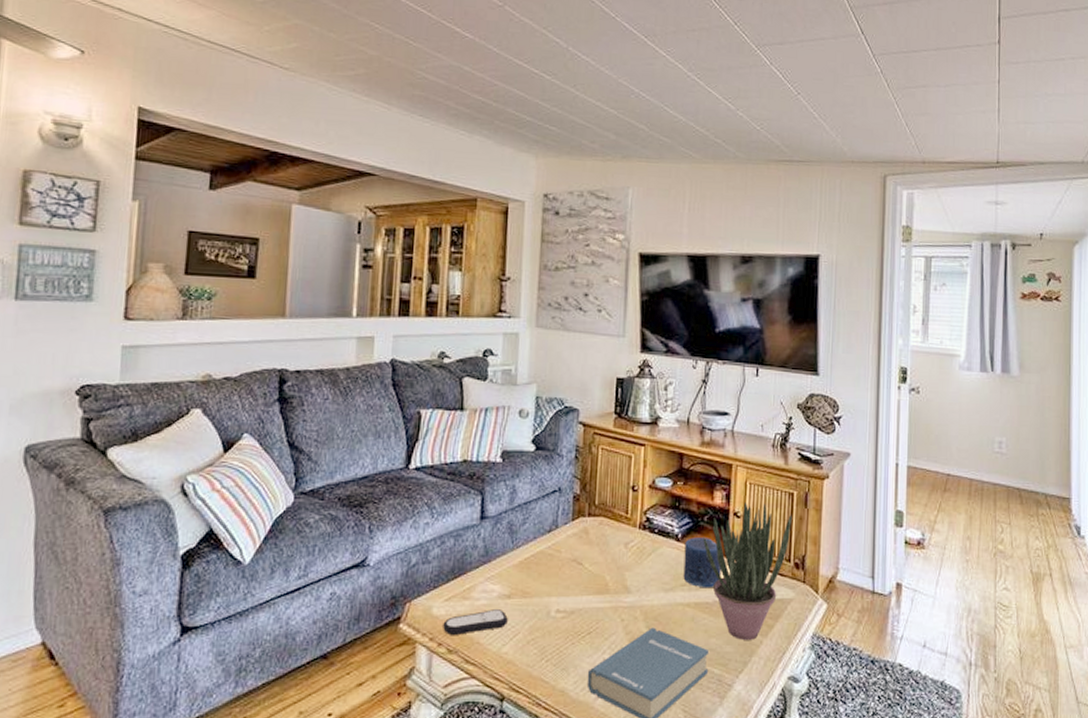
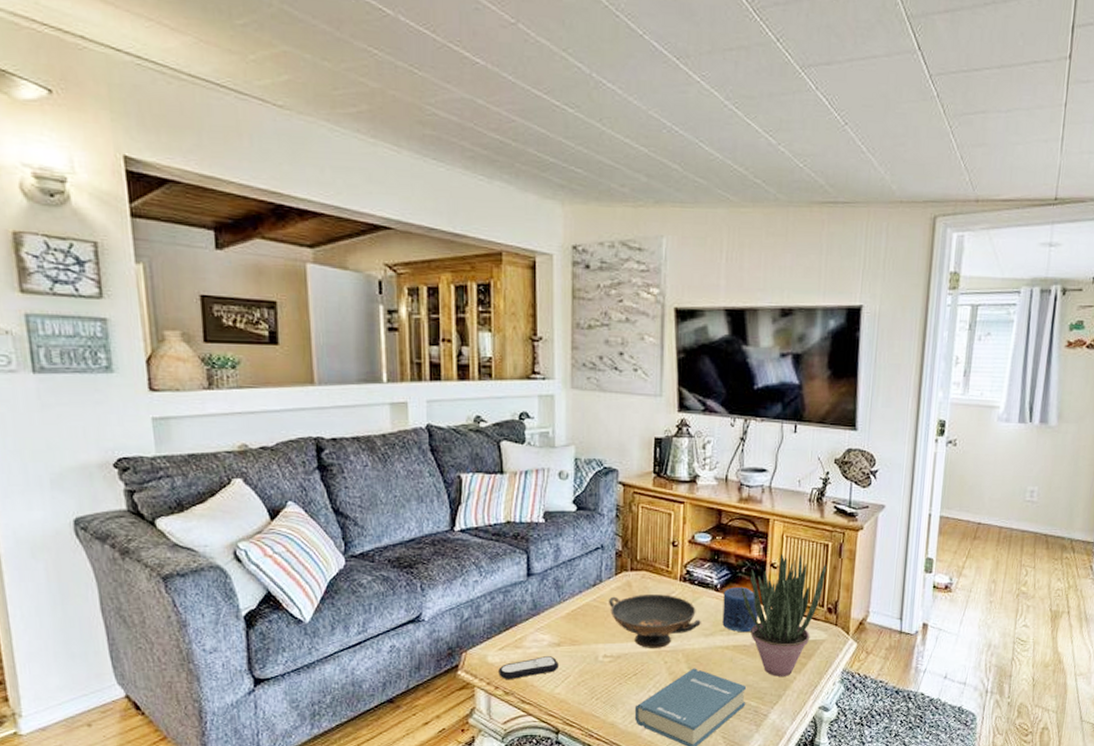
decorative bowl: none [564,543,661,603] -> present [609,594,701,648]

